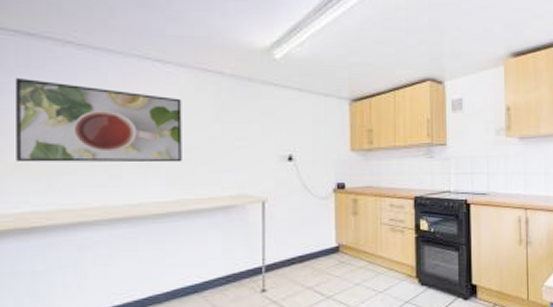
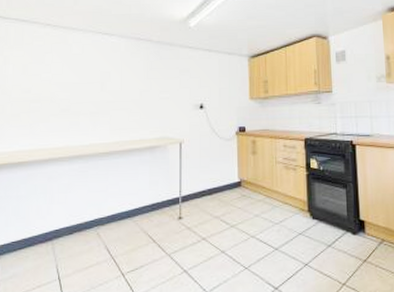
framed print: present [14,78,182,163] -> none [12,52,122,114]

